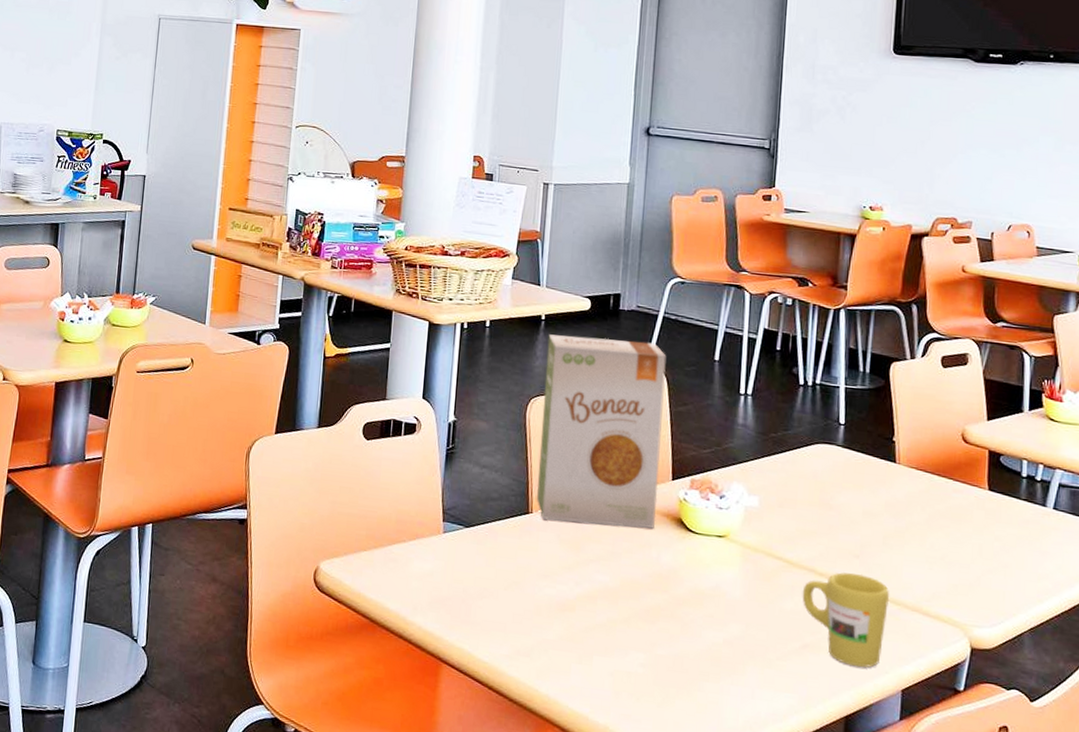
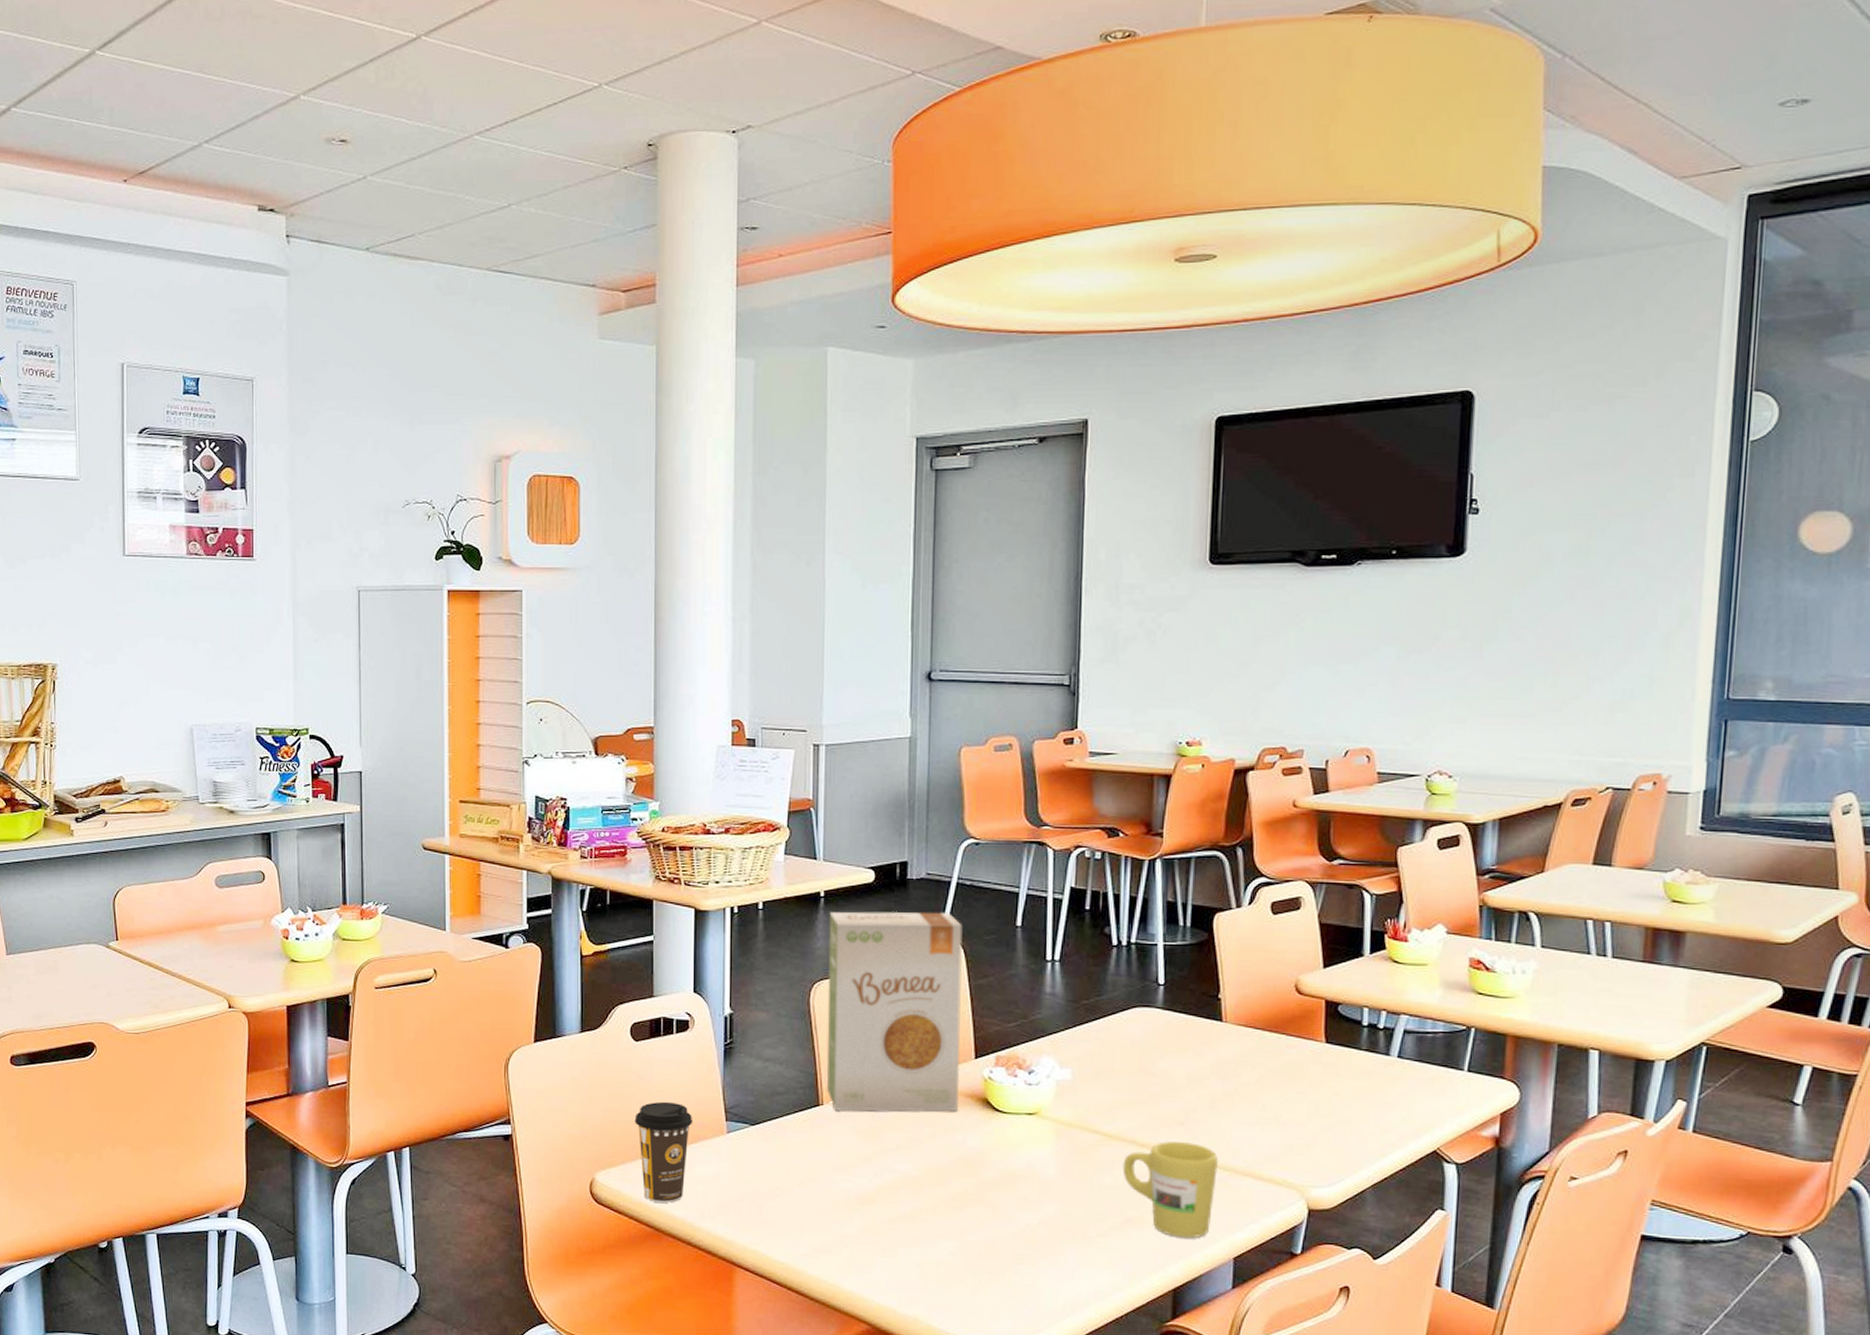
coffee cup: none [360,498,414,596] -> present [634,1101,694,1203]

